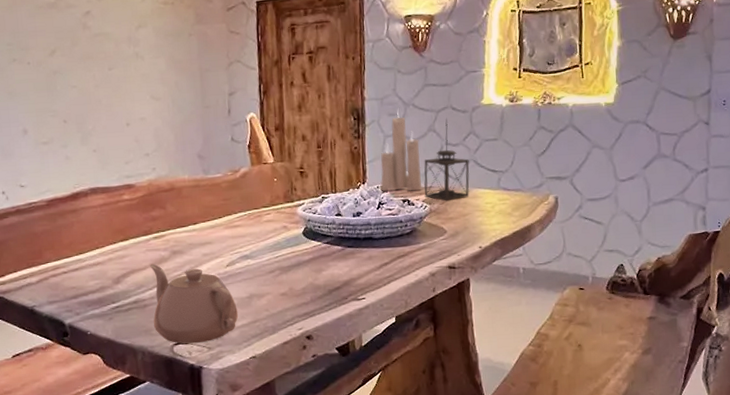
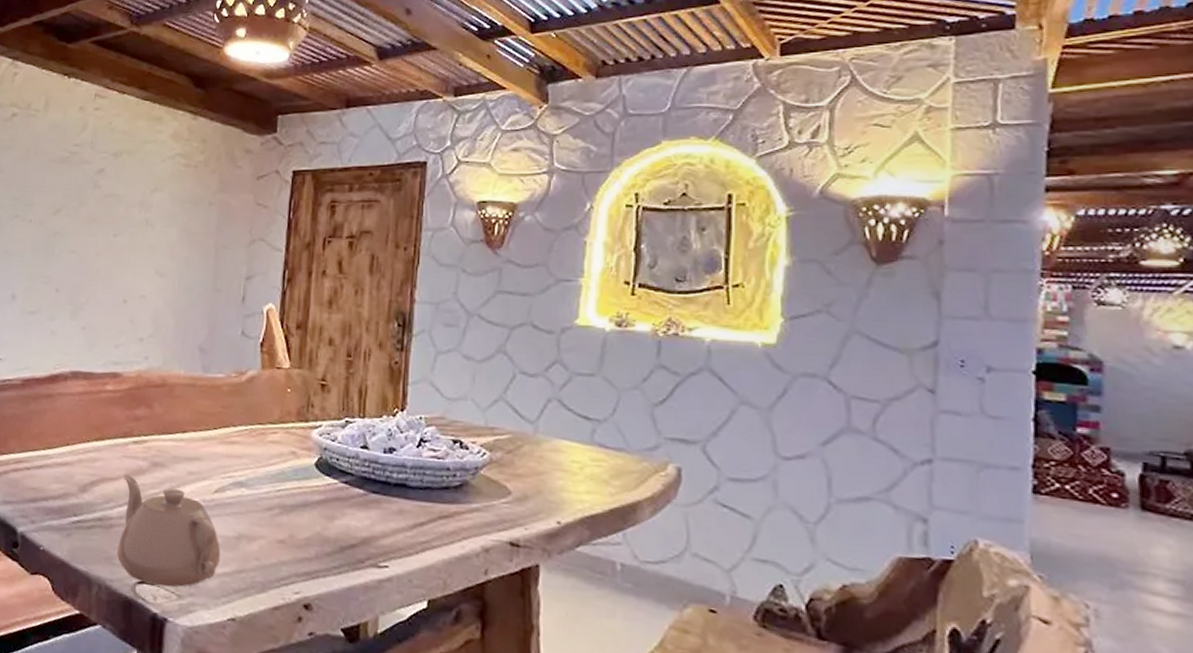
candle: present [380,108,423,191] -> none [424,318,483,431]
lantern: present [424,118,469,201] -> none [483,337,551,451]

